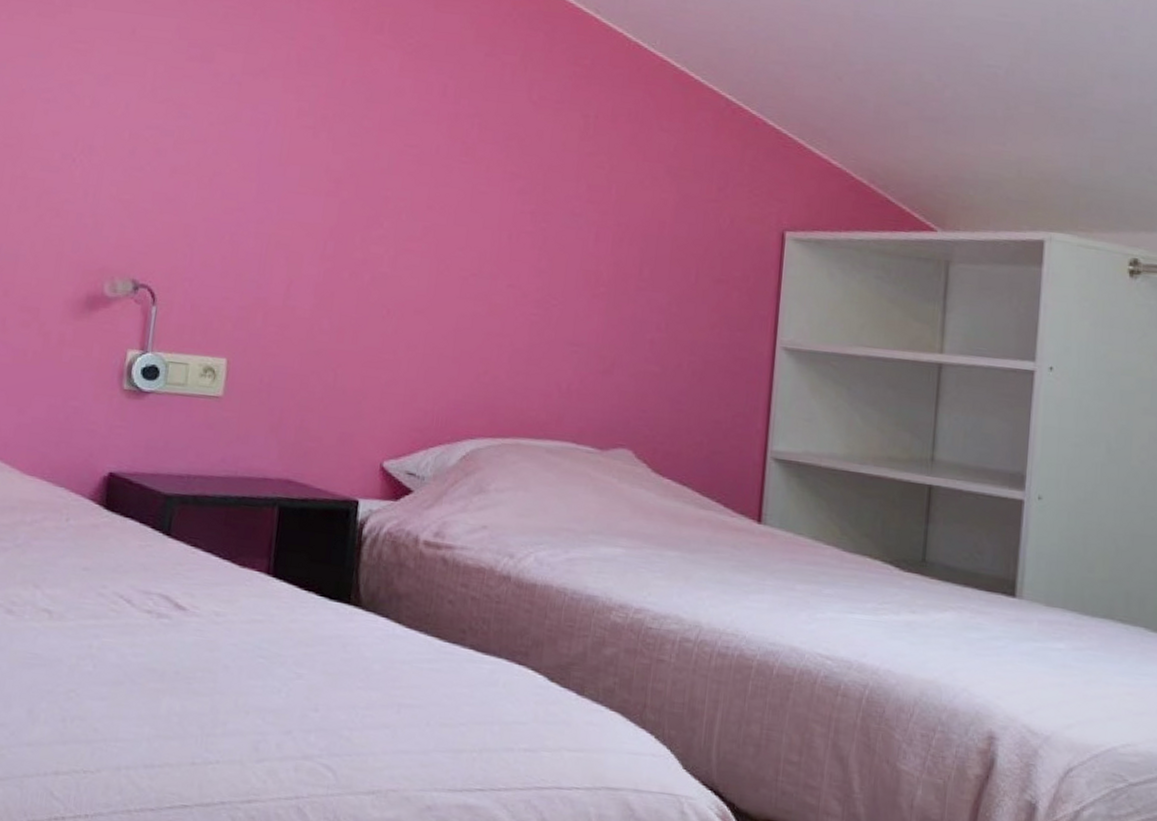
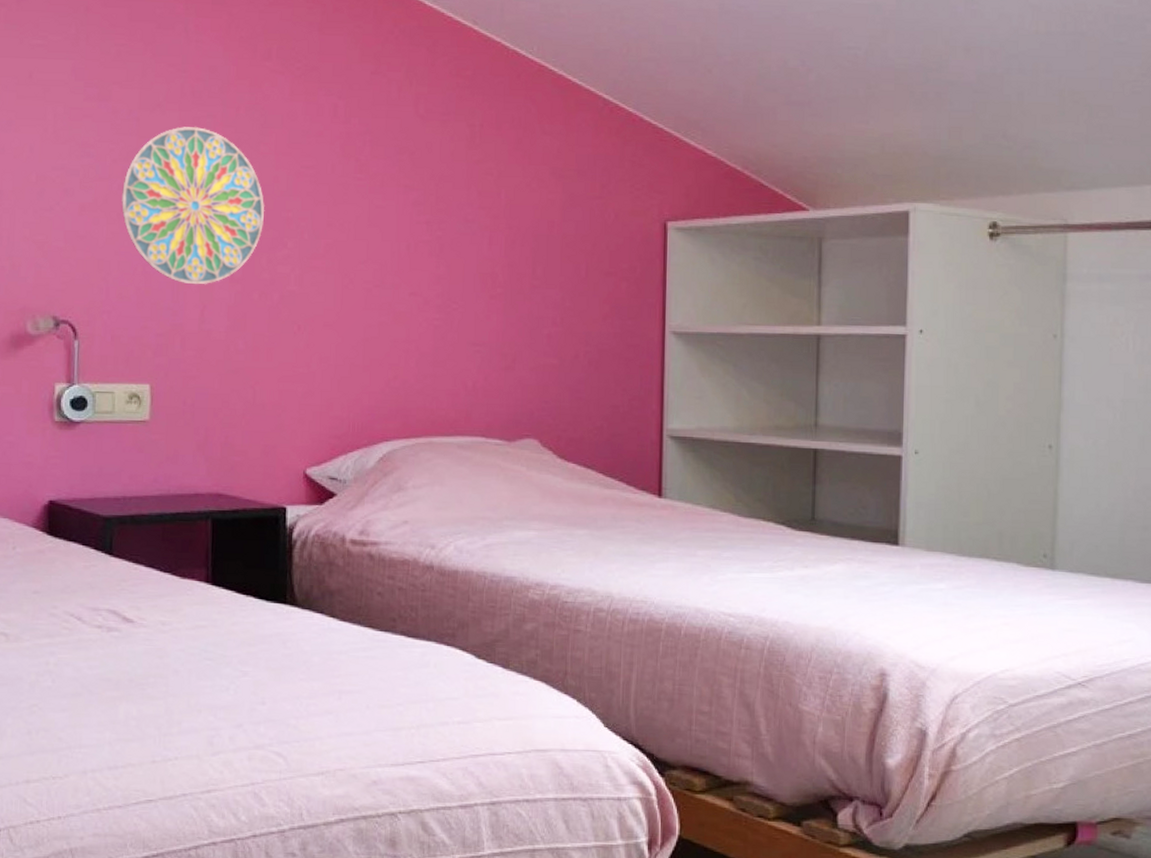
decorative plate: none [214,95,363,259] -> present [121,126,265,285]

